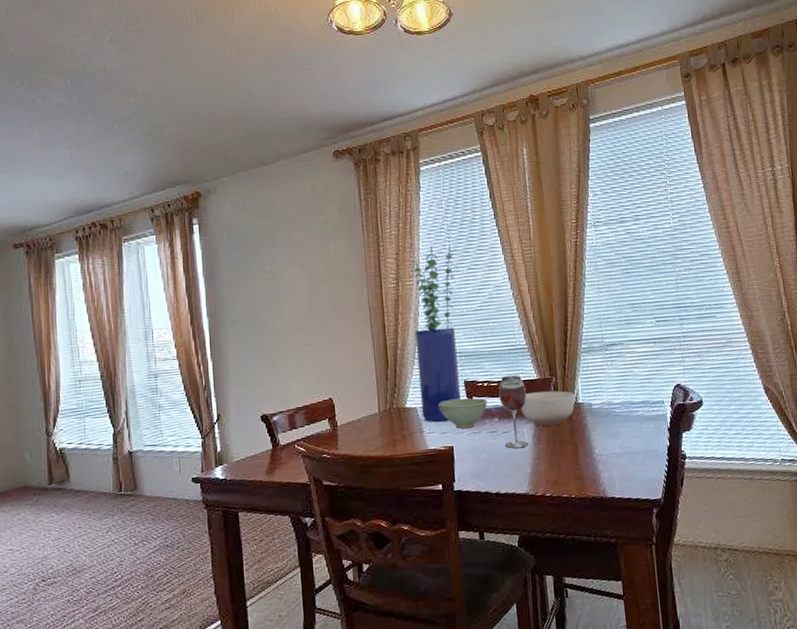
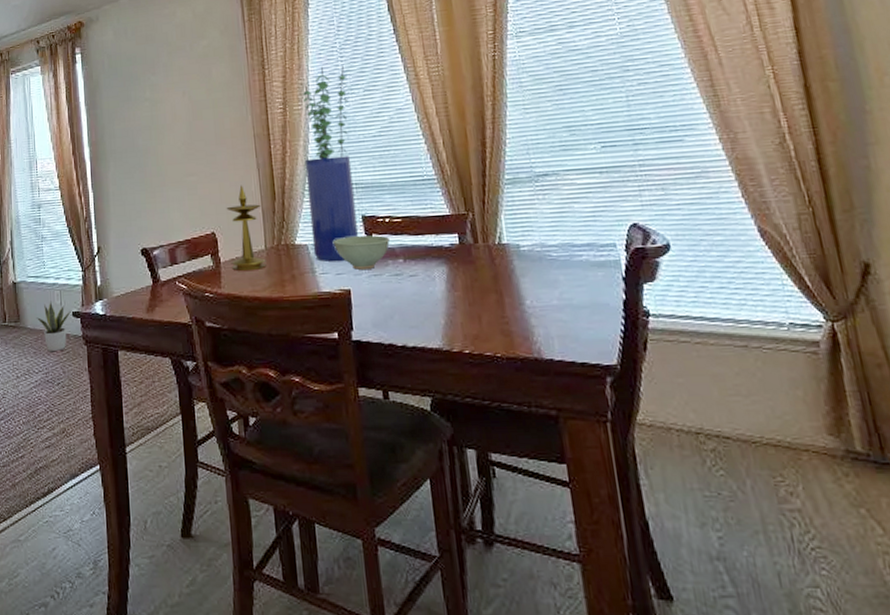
potted plant: none [154,468,190,518] -> present [36,300,71,352]
candlestick: none [343,354,380,434] -> present [226,185,267,272]
wineglass: present [498,375,528,449] -> none [402,210,441,295]
bowl: present [521,390,575,427] -> none [430,228,498,271]

